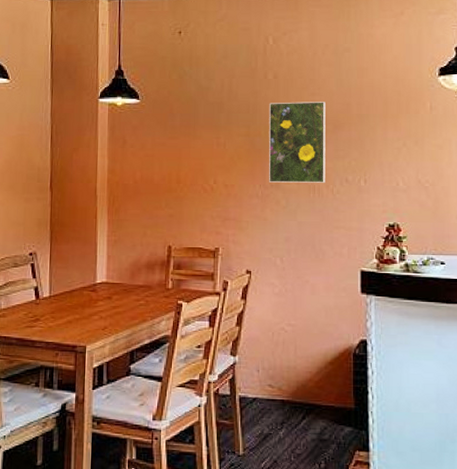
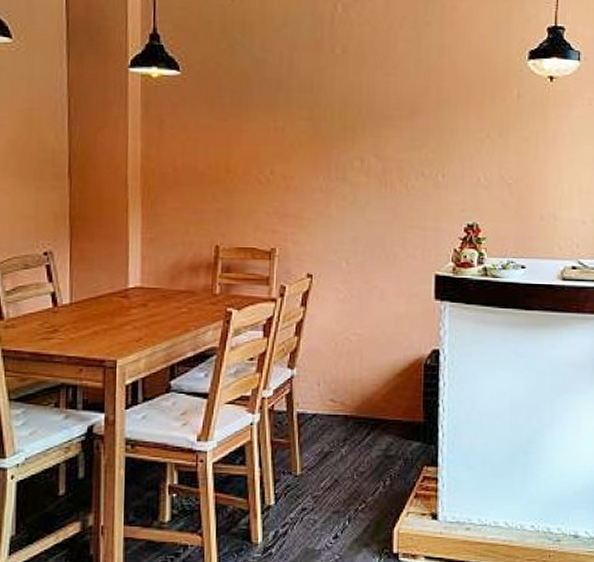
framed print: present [269,102,326,183] -> none [335,82,401,177]

